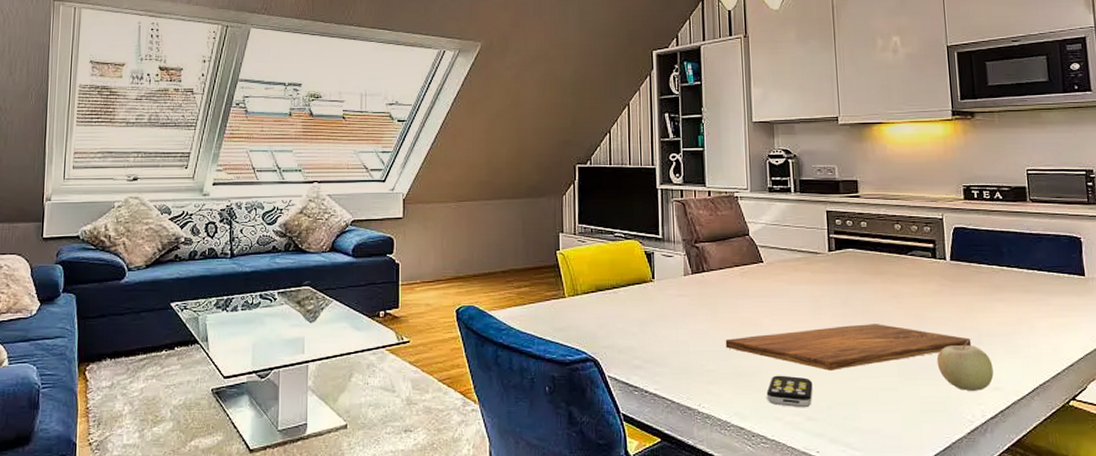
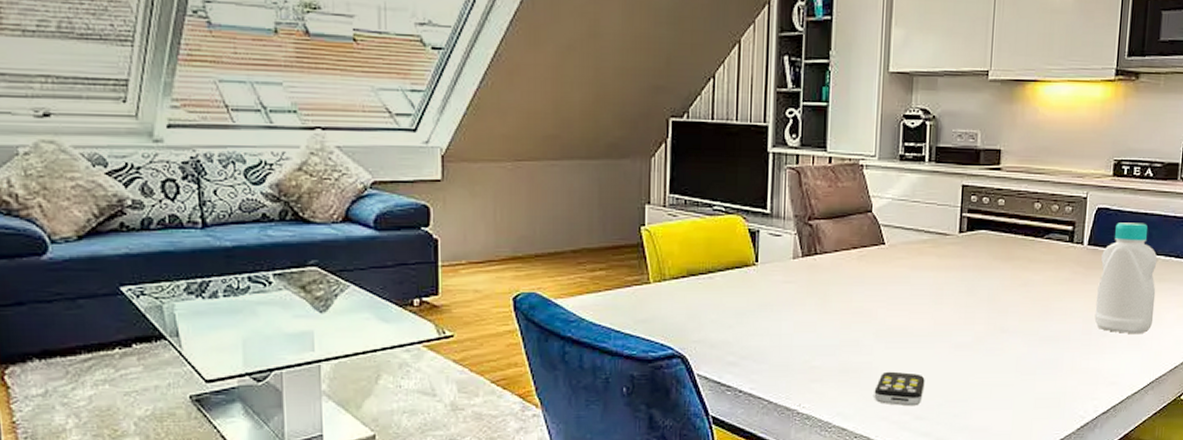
cutting board: present [725,324,972,371] -> none [834,315,1096,366]
fruit: present [937,339,994,392] -> none [1057,331,1113,387]
bottle: none [965,240,1027,341] -> present [1094,222,1158,333]

